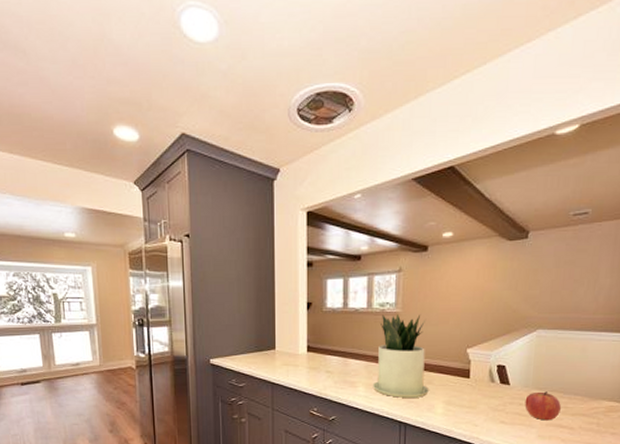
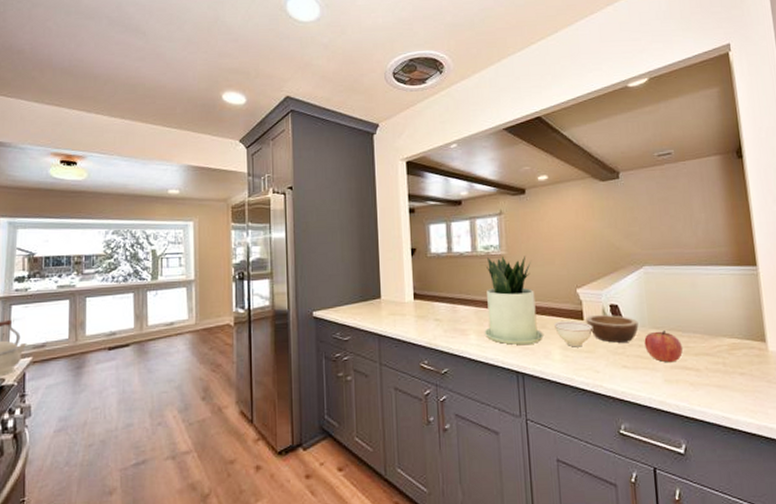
bowl: none [440,379,478,403] -> present [553,321,593,348]
bowl: none [472,373,523,400] -> present [586,314,639,343]

